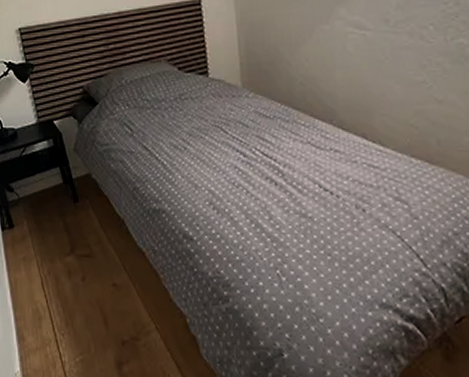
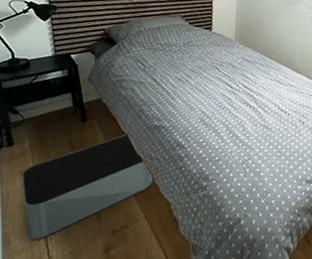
storage bin: none [25,219,161,339] -> present [21,134,154,239]

